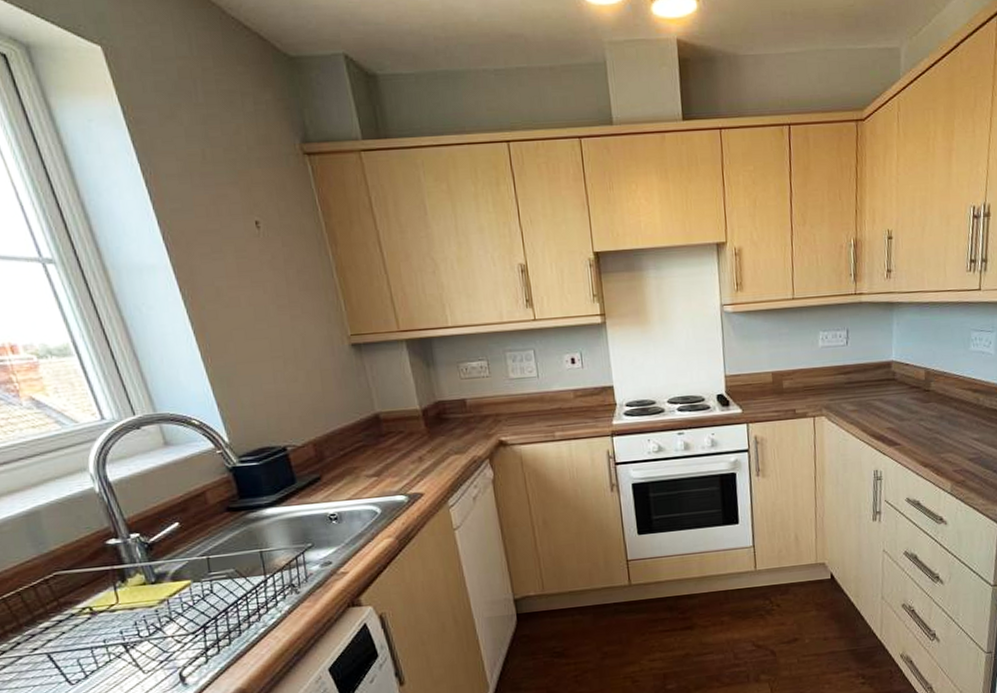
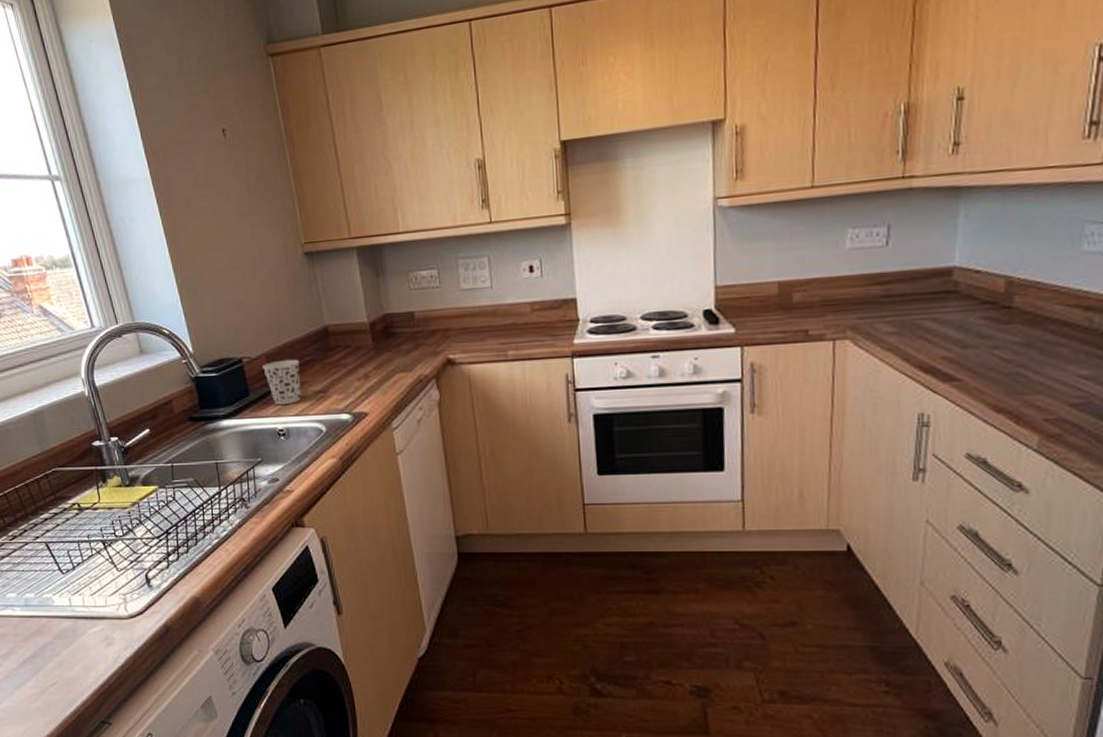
cup: none [309,445,354,491] -> present [262,359,302,406]

